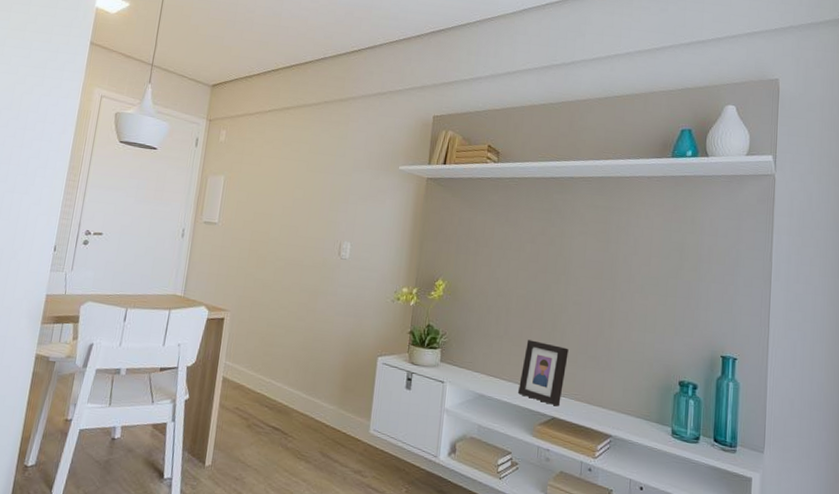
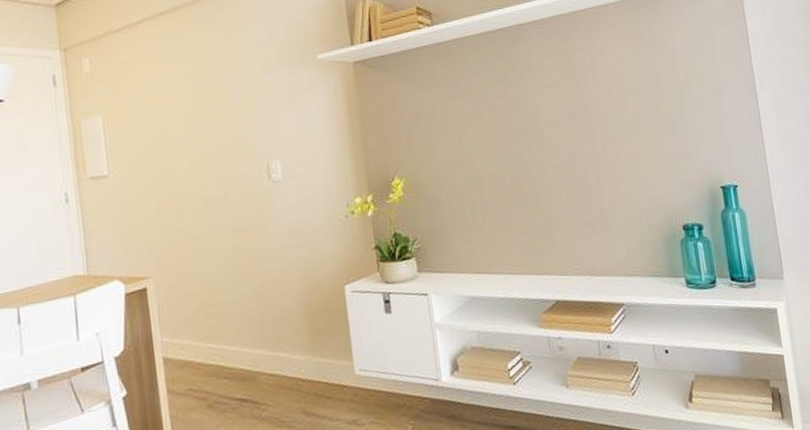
picture frame: present [518,340,569,407] -> none [510,220,562,288]

